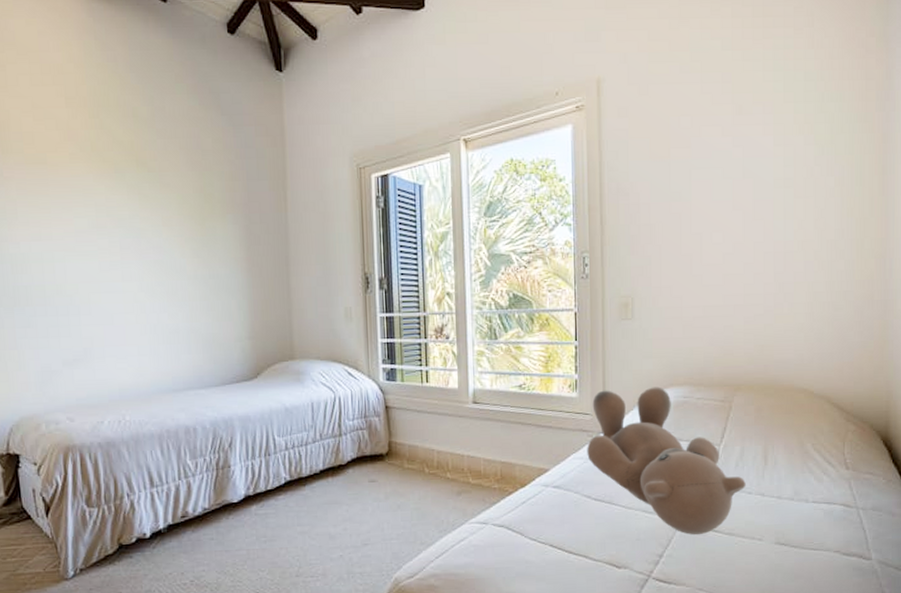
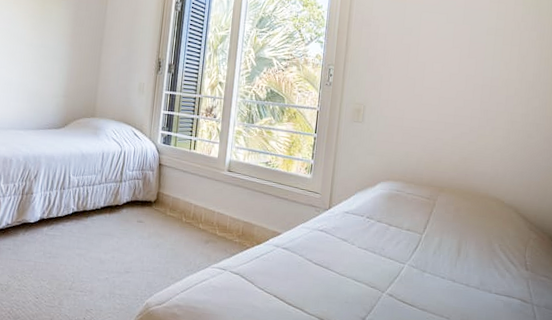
teddy bear: present [587,387,746,535] -> none [313,175,441,307]

